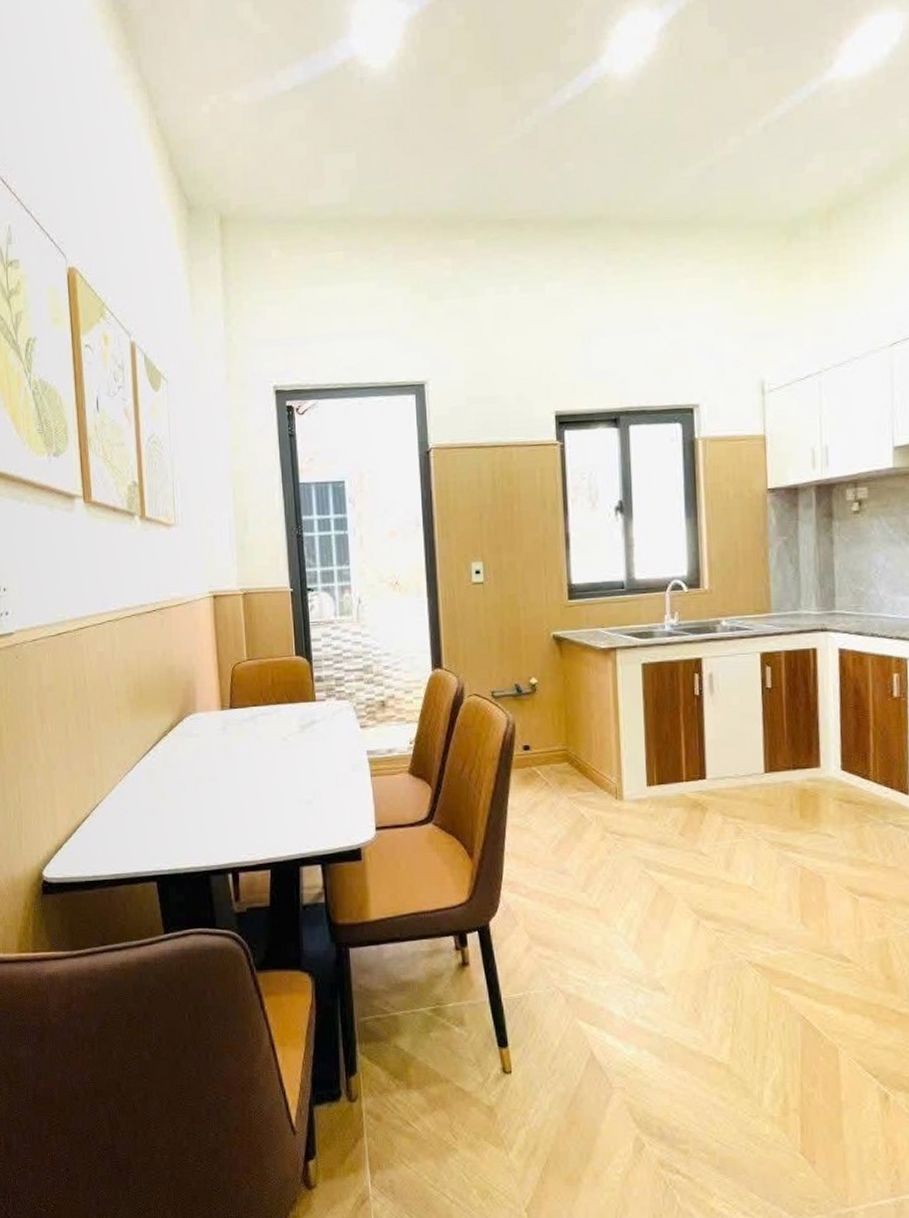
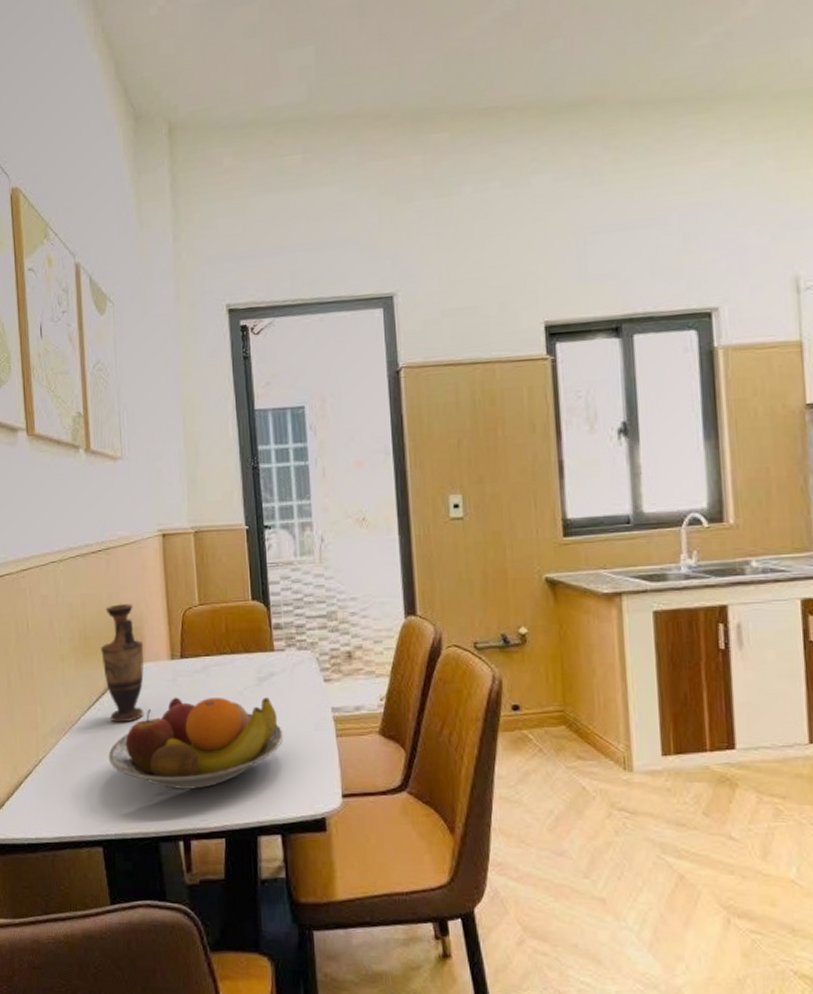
vase: none [155,659,196,768] -> present [101,603,144,723]
fruit bowl: none [162,743,324,827] -> present [108,697,284,789]

